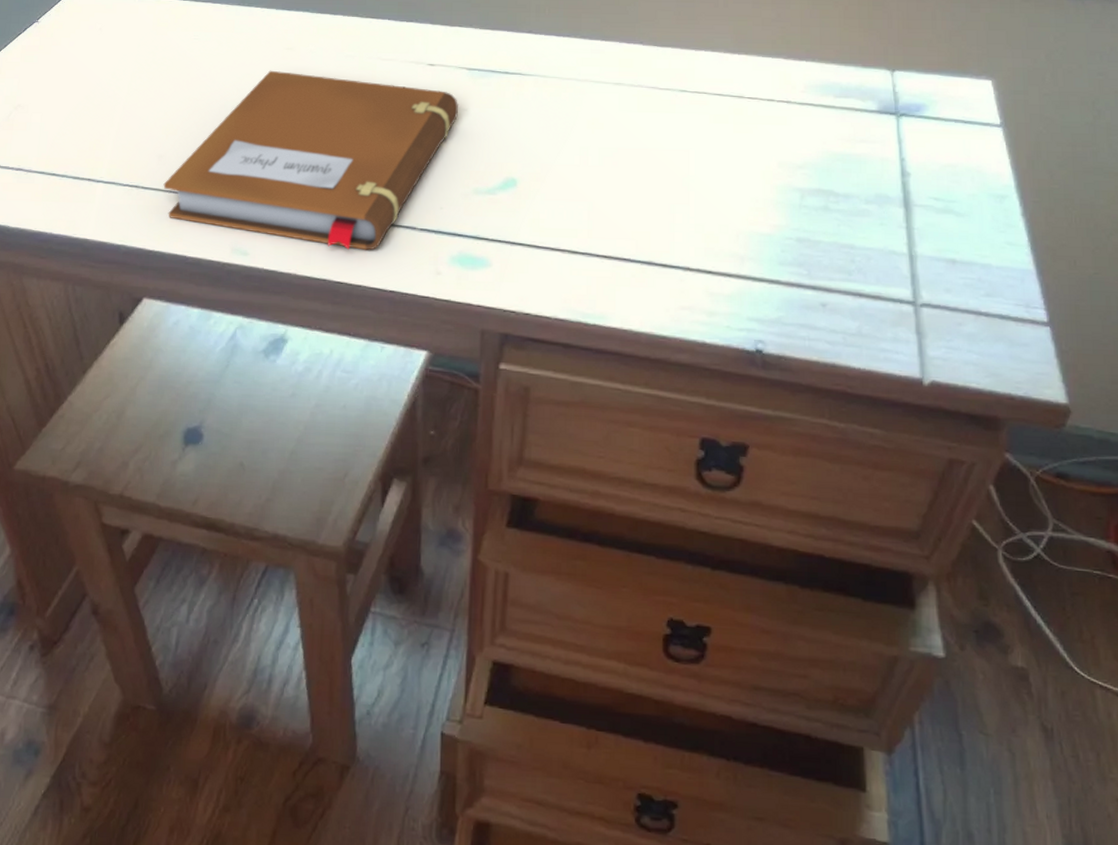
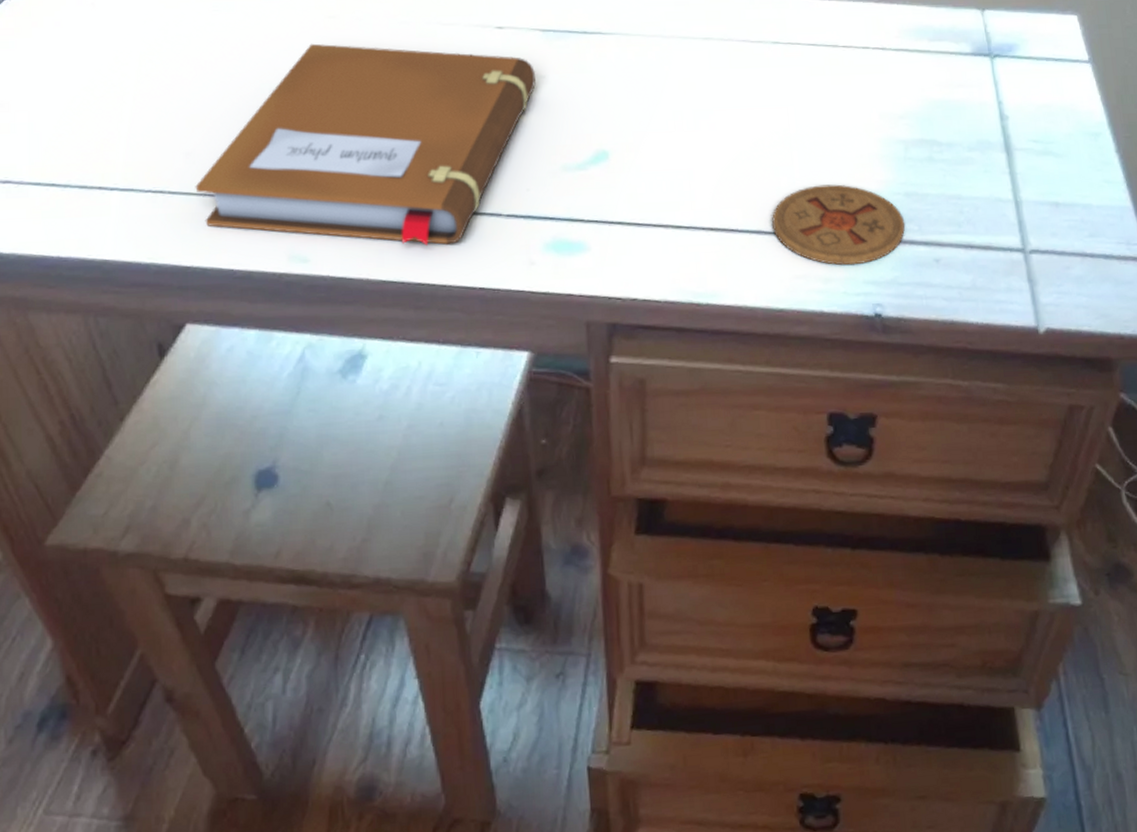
coaster: none [662,224,795,302] -> present [772,184,906,265]

